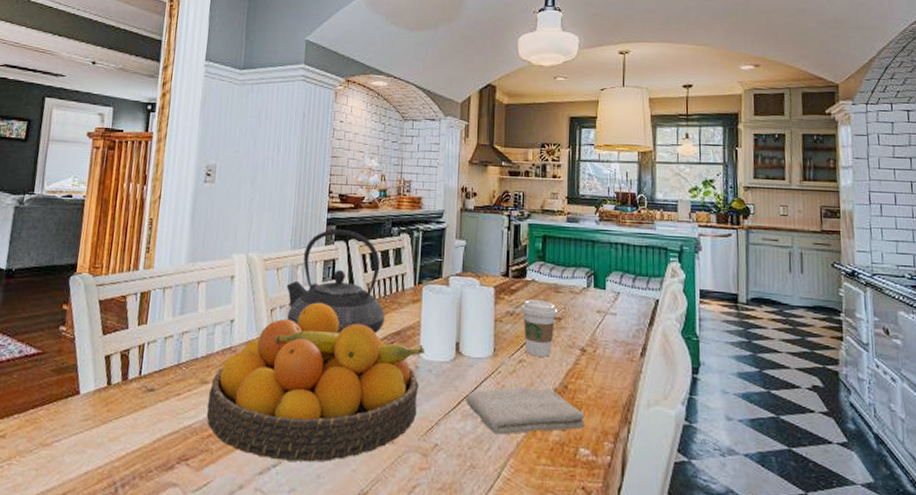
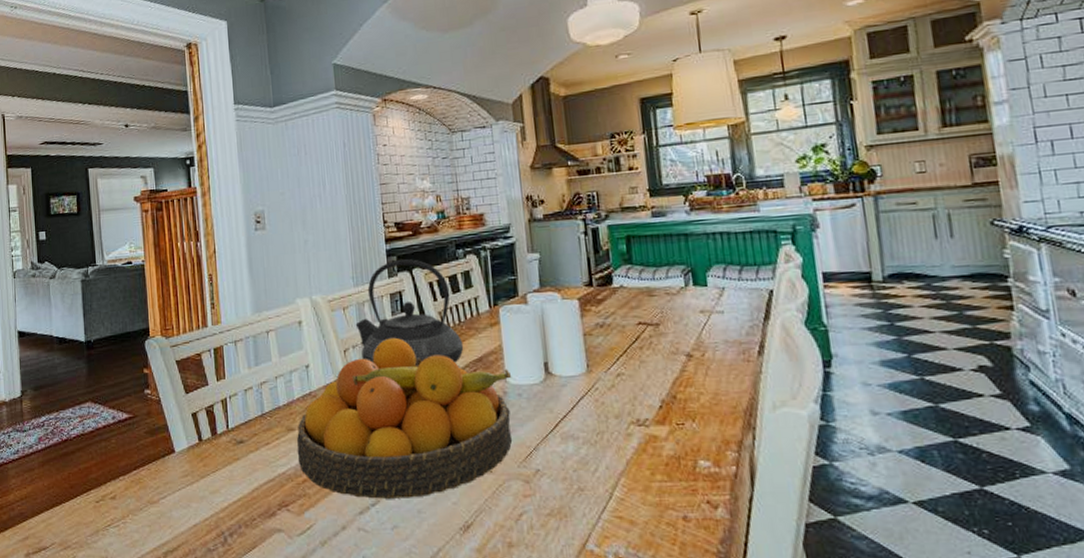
washcloth: present [465,386,585,435] -> none [562,401,702,454]
coffee cup: present [520,299,558,357] -> none [610,306,655,368]

